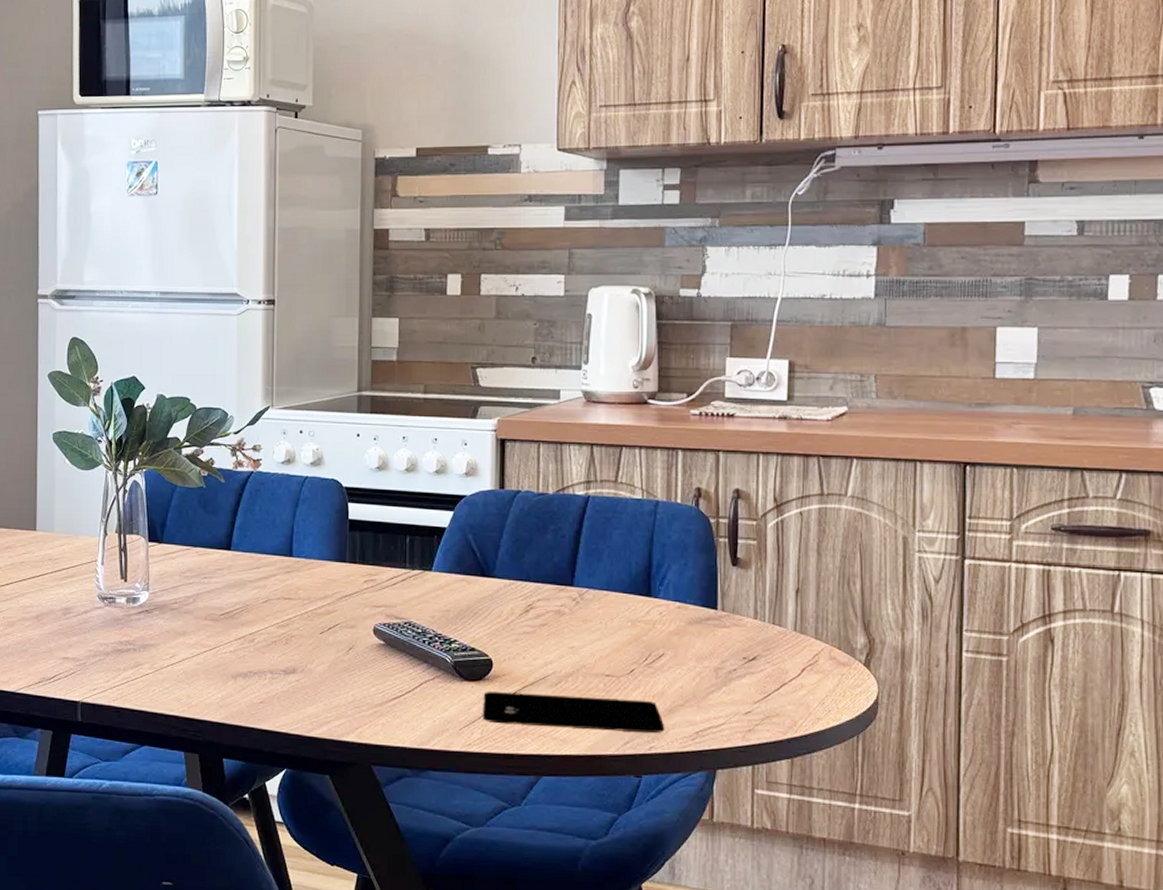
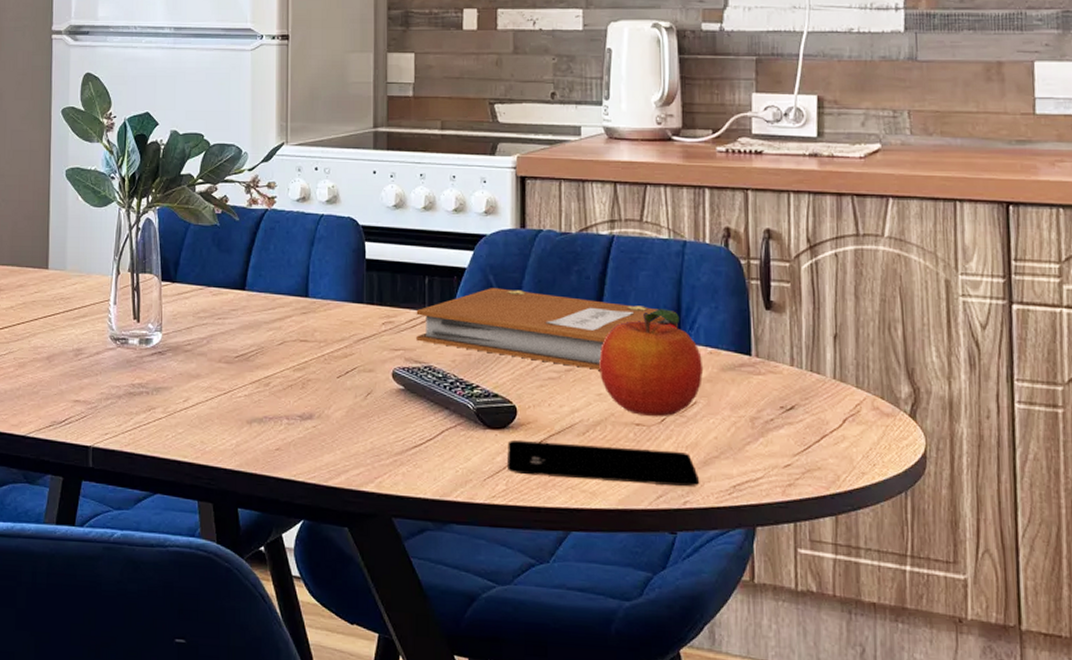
notebook: none [397,547,648,624] -> present [416,288,678,370]
fruit: none [573,566,672,669] -> present [599,309,704,417]

